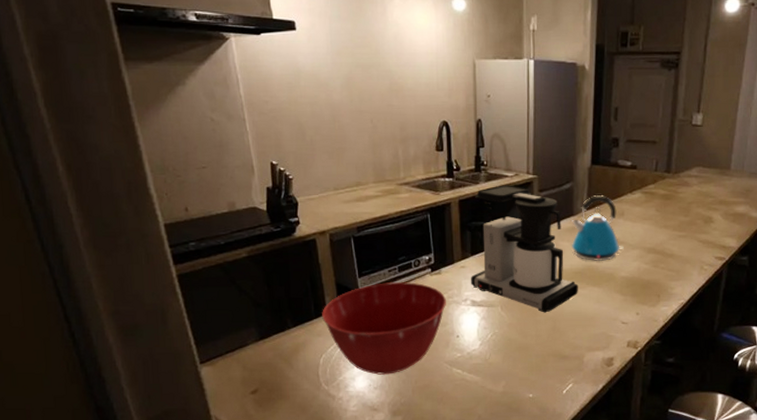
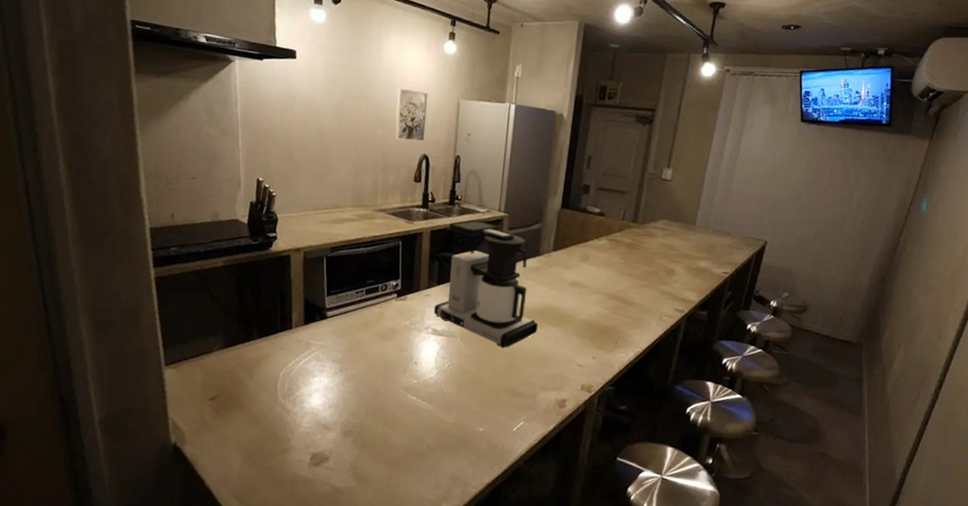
mixing bowl: present [322,281,446,375] -> none [287,303,408,395]
wall art: none [408,52,444,109] -> present [395,88,428,143]
kettle: present [572,195,624,262] -> none [535,238,586,303]

